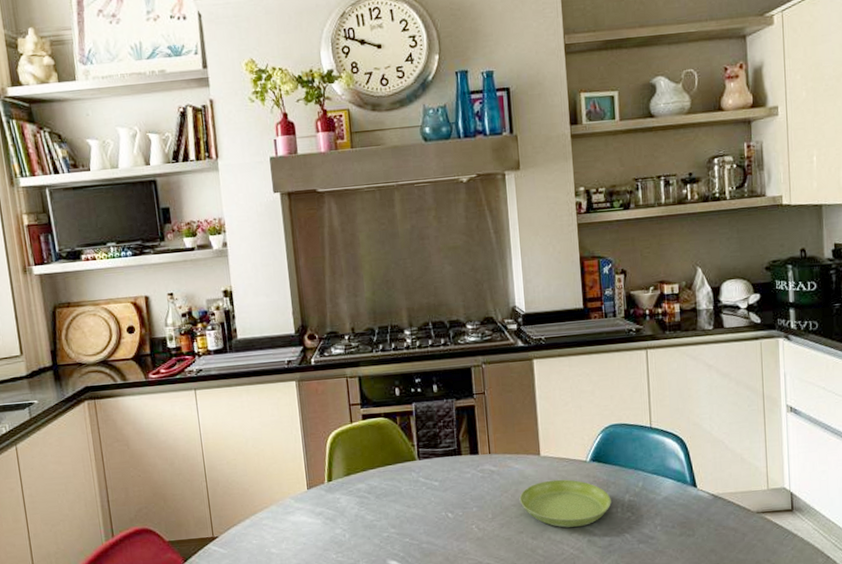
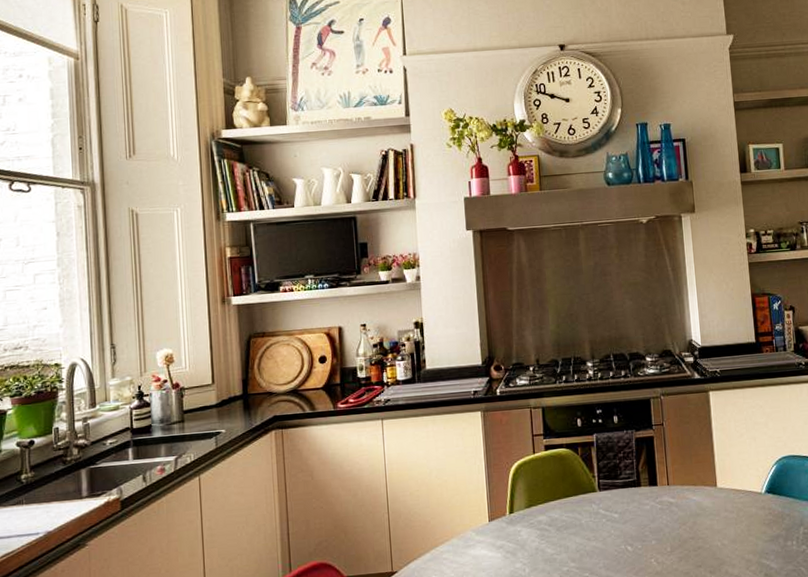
saucer: present [519,479,612,528] -> none [697,511,787,561]

